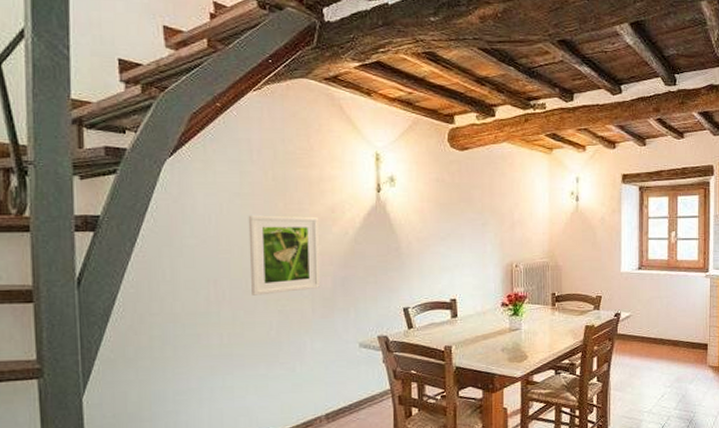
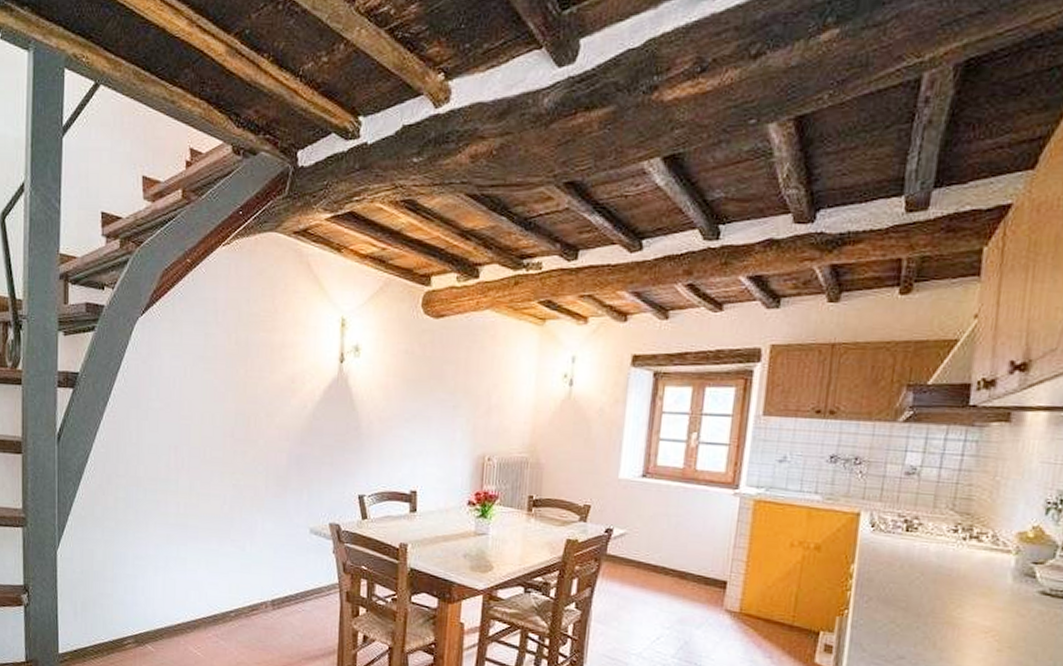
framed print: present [248,215,320,296] -> none [208,381,277,467]

